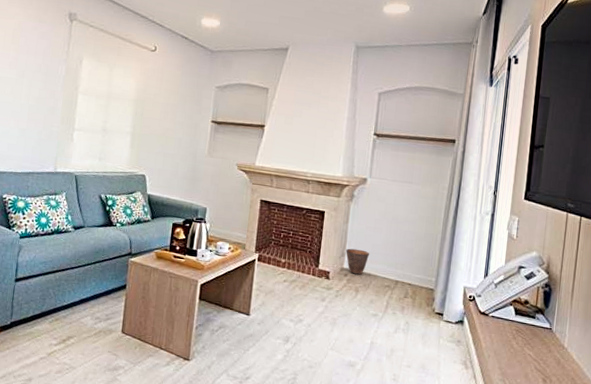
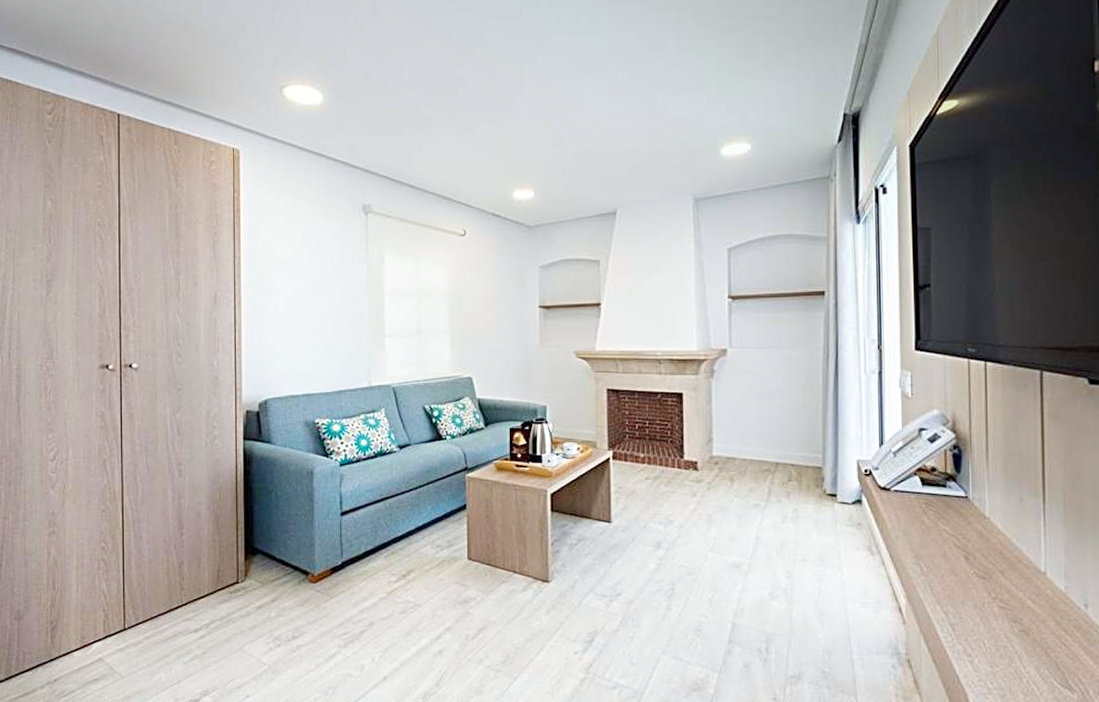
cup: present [346,248,370,275] -> none [713,432,742,461]

